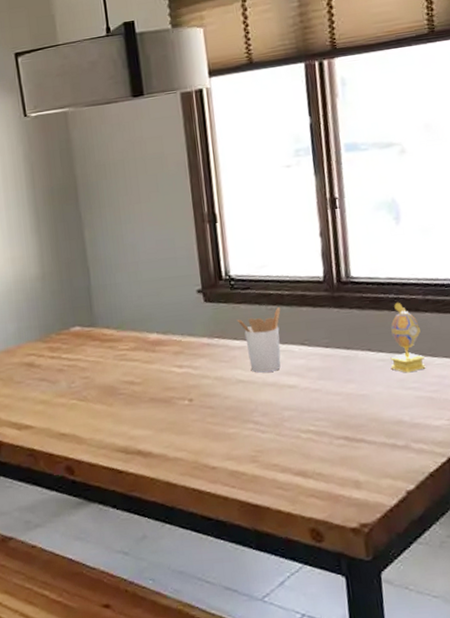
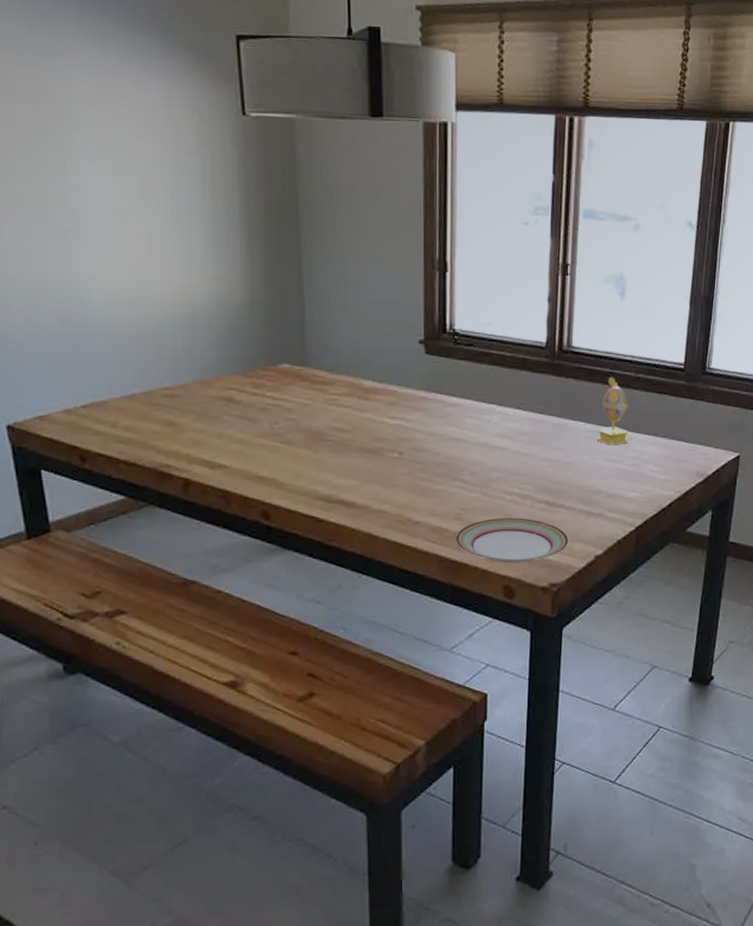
utensil holder: present [236,307,281,373] -> none [456,368,501,432]
plate: none [253,456,375,505] -> present [455,518,569,563]

